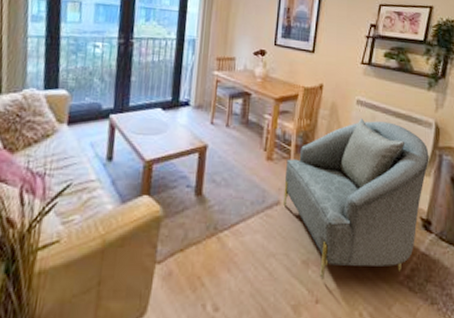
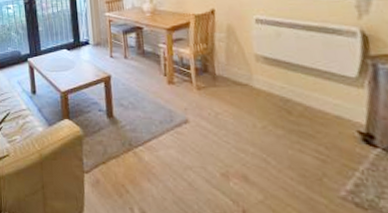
armchair: present [283,119,429,280] -> none [188,36,360,192]

